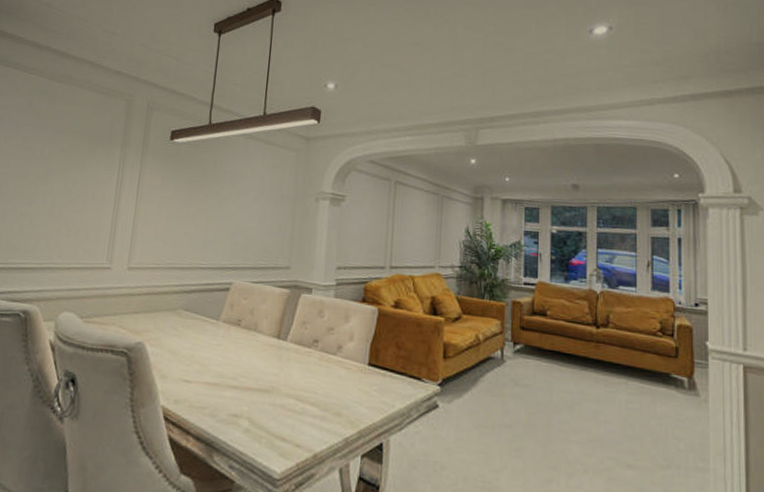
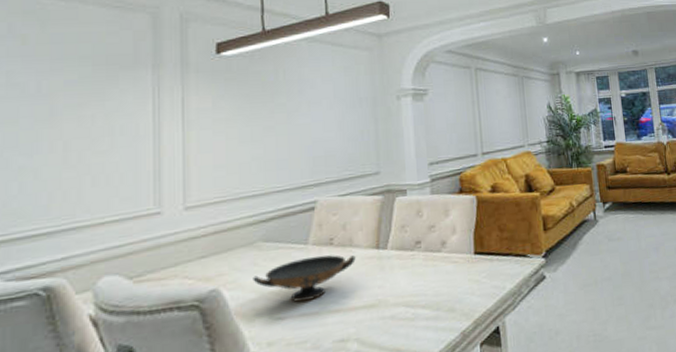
decorative bowl: none [171,332,258,372] -> present [253,255,356,302]

